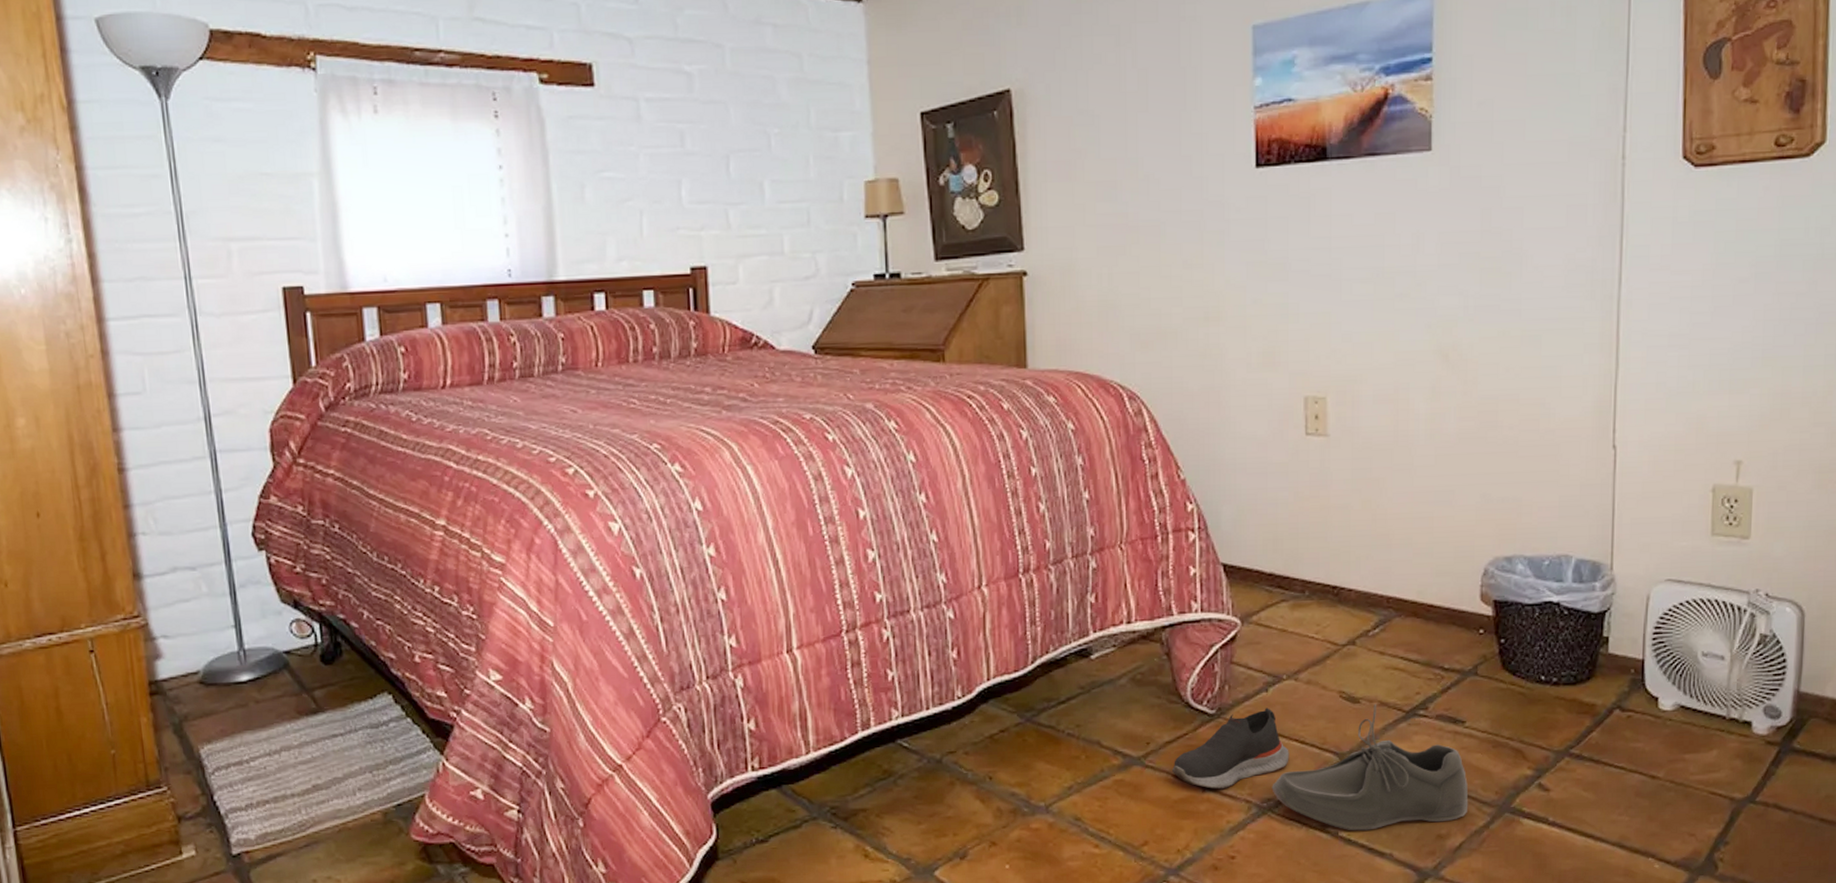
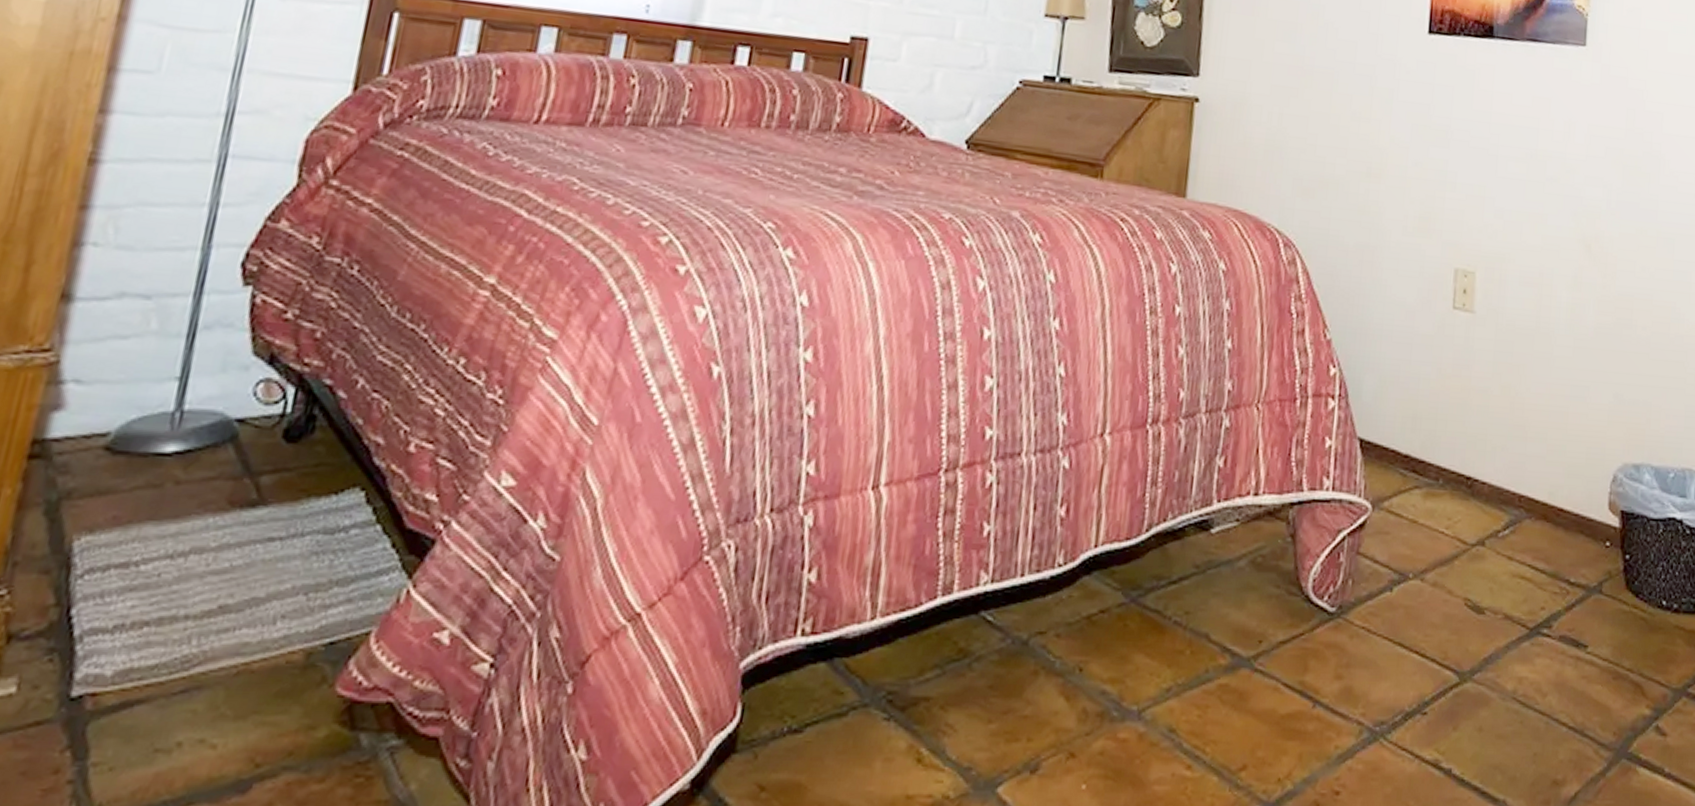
shoe: present [1172,708,1289,790] -> none [1283,610,1409,706]
shoe: present [1272,704,1469,831] -> none [1386,617,1587,769]

